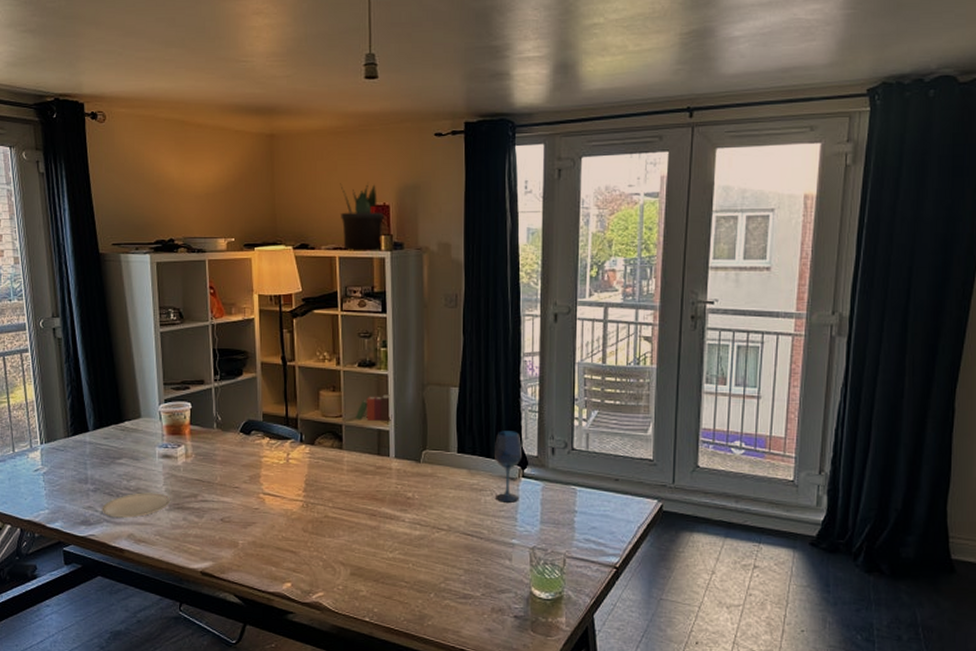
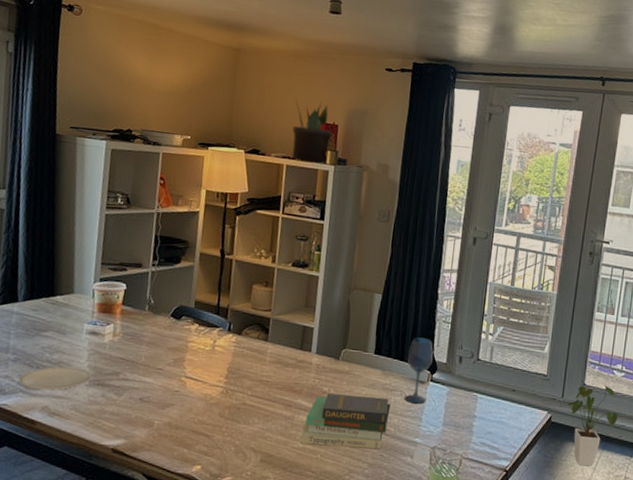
books: present [355,395,392,422] -> none [283,294,319,320]
books: none [390,498,481,555] -> present [301,393,391,450]
house plant: none [680,464,741,557] -> present [567,384,618,467]

